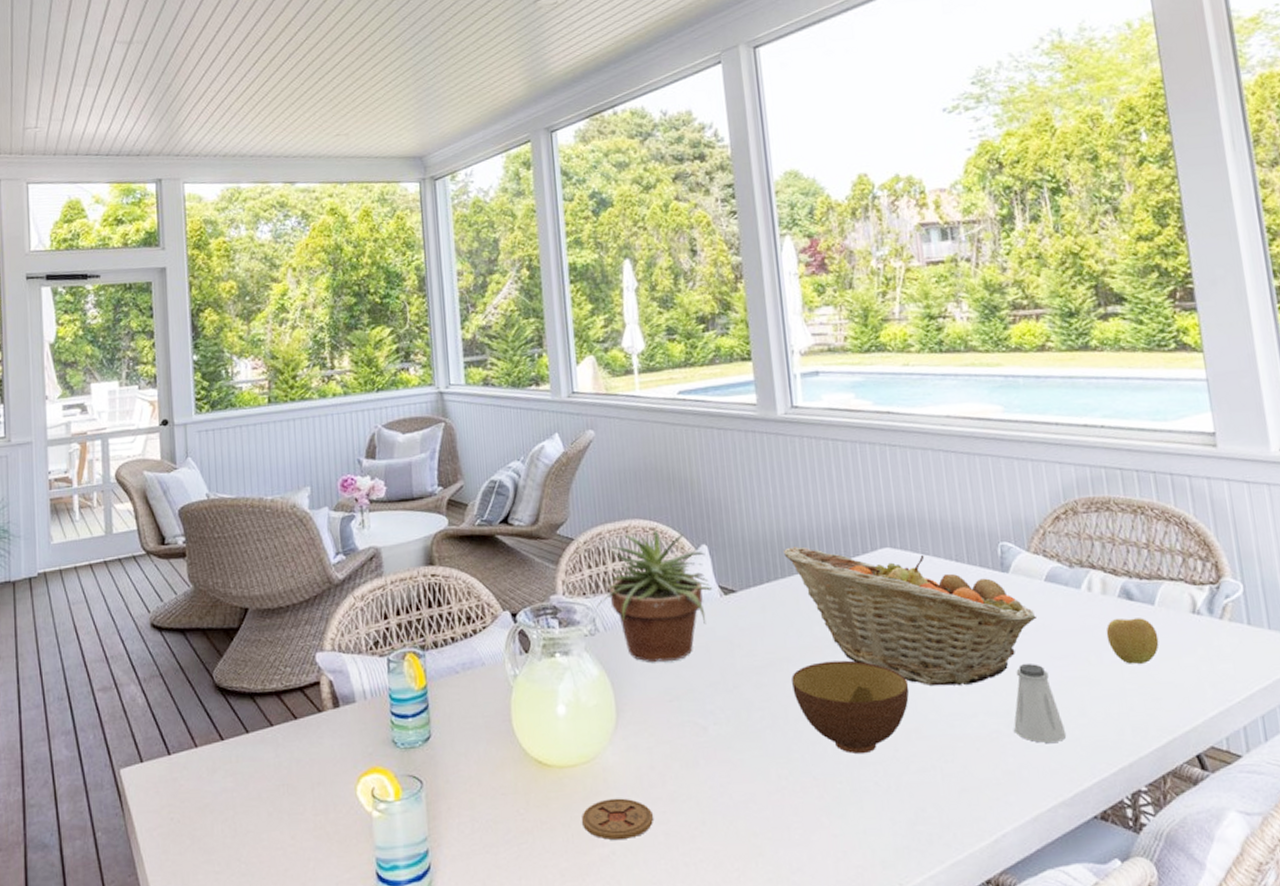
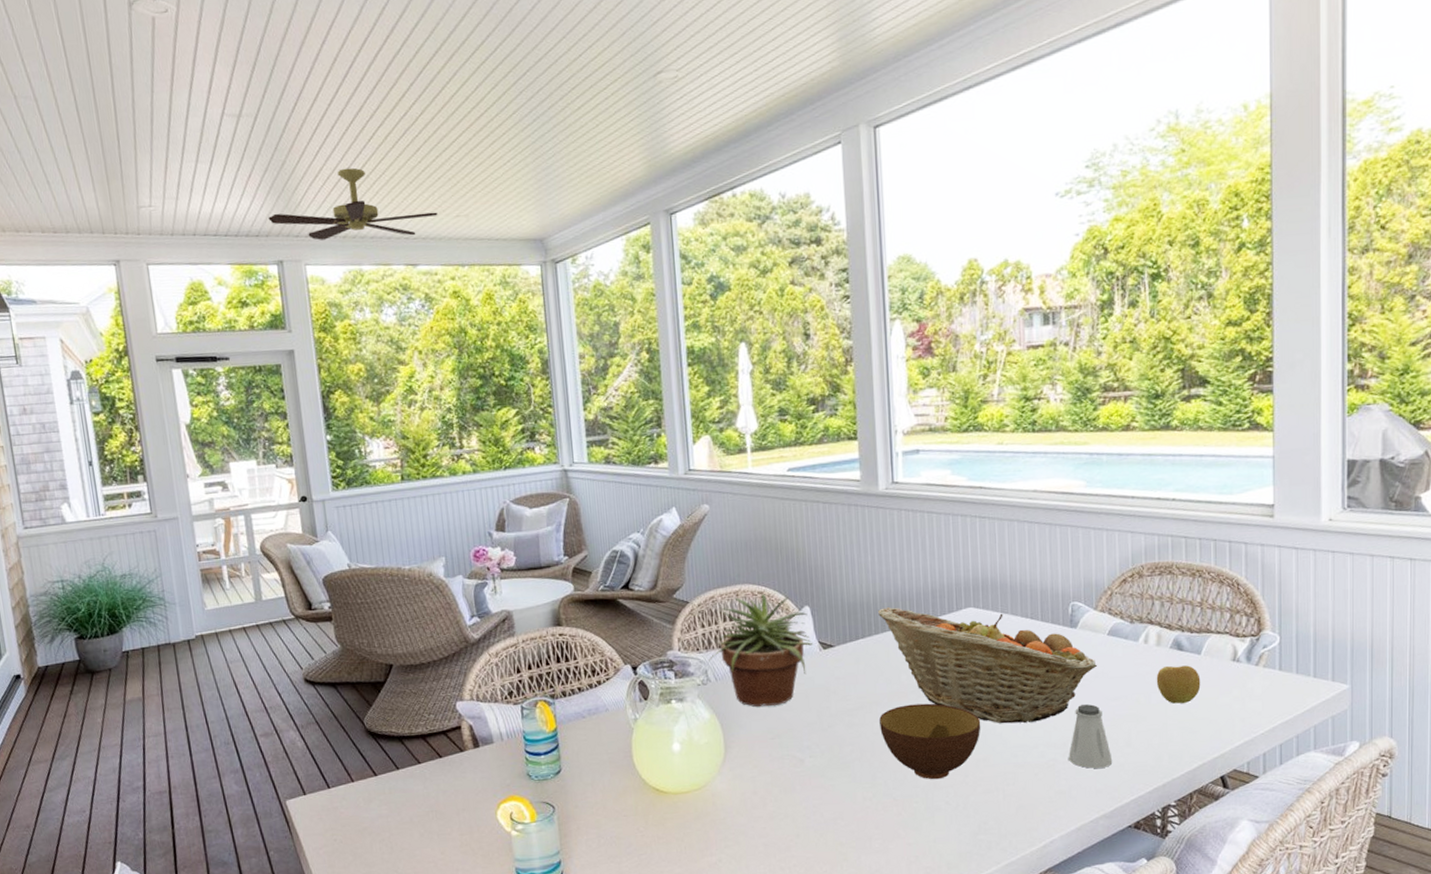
ceiling fan: none [150,90,318,159] -> present [268,168,438,240]
coaster: present [582,798,653,841] -> none [693,817,755,851]

